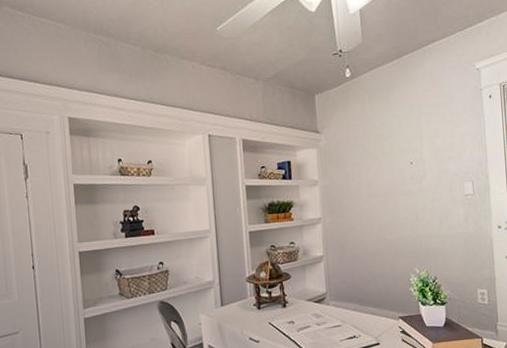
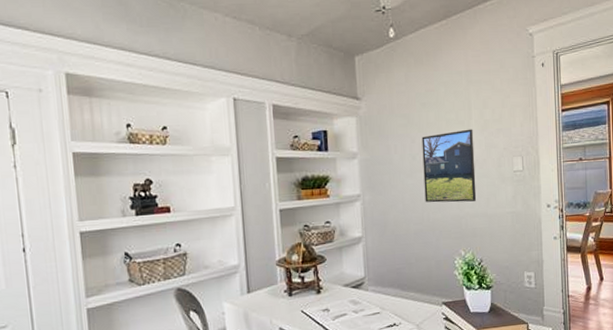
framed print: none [377,157,430,225] -> present [421,129,477,203]

